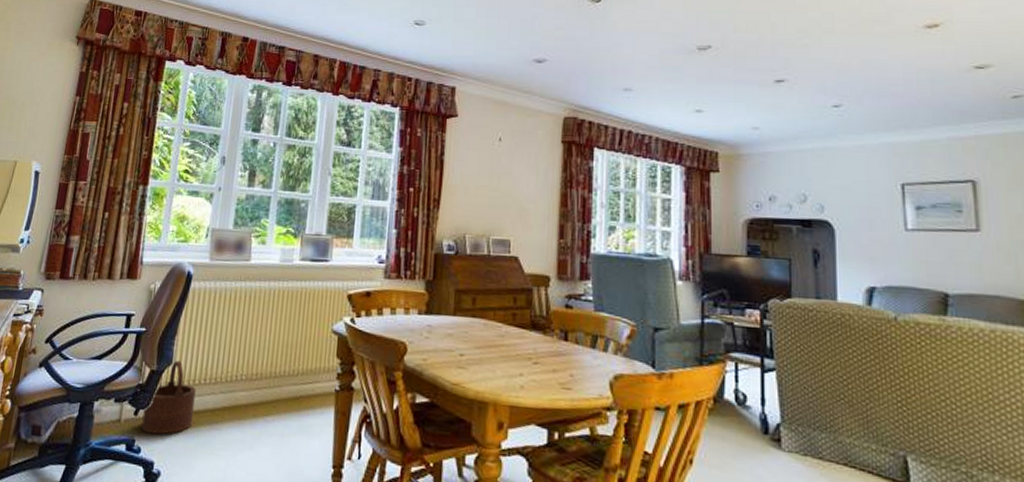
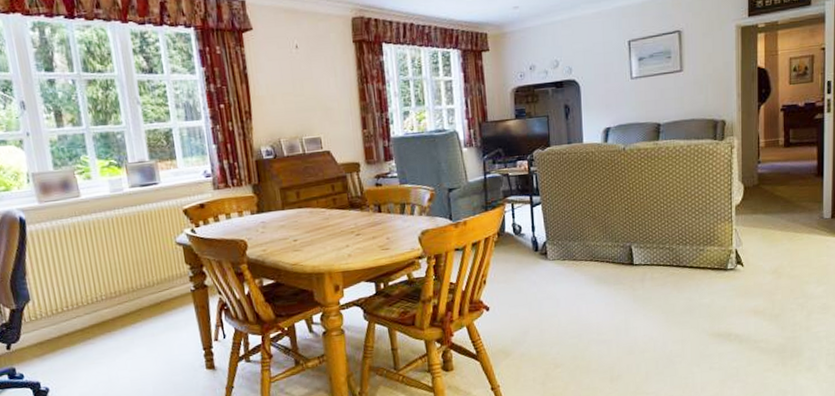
wooden bucket: present [141,360,196,435] -> none [15,296,66,362]

